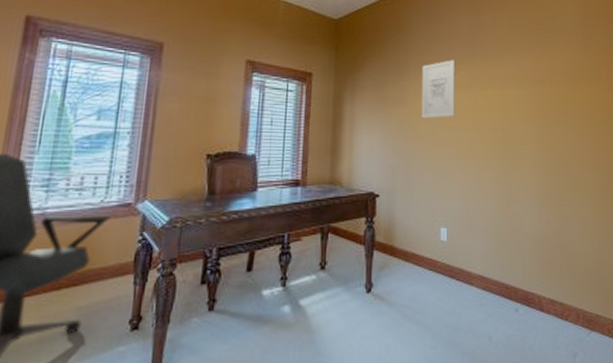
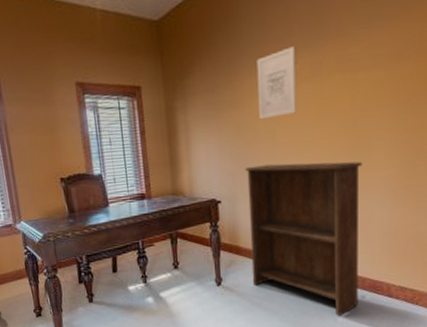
bookshelf: none [405,162,512,333] -> present [245,161,363,316]

